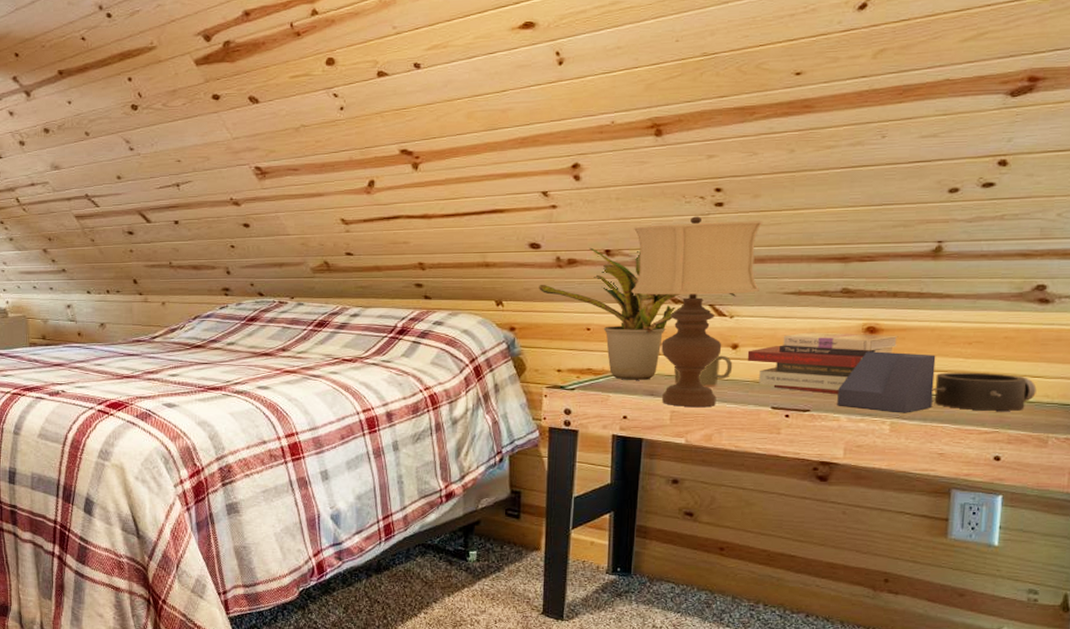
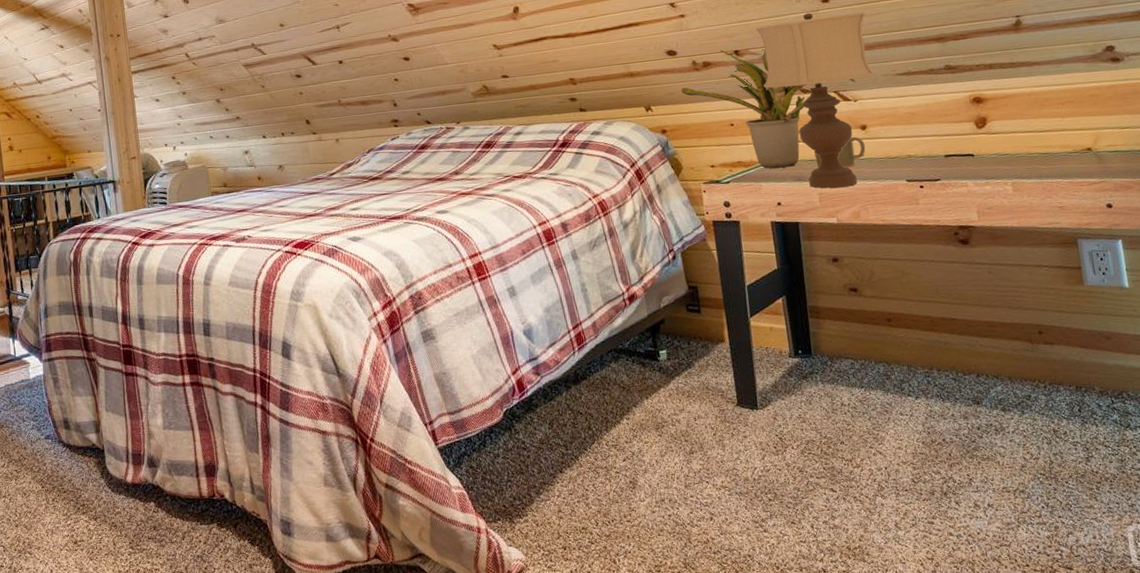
books: present [747,332,899,395] -> none [875,103,1003,163]
phone stand: present [837,351,936,413] -> none [960,117,1044,174]
alarm clock: present [932,372,1037,411] -> none [1040,128,1128,164]

